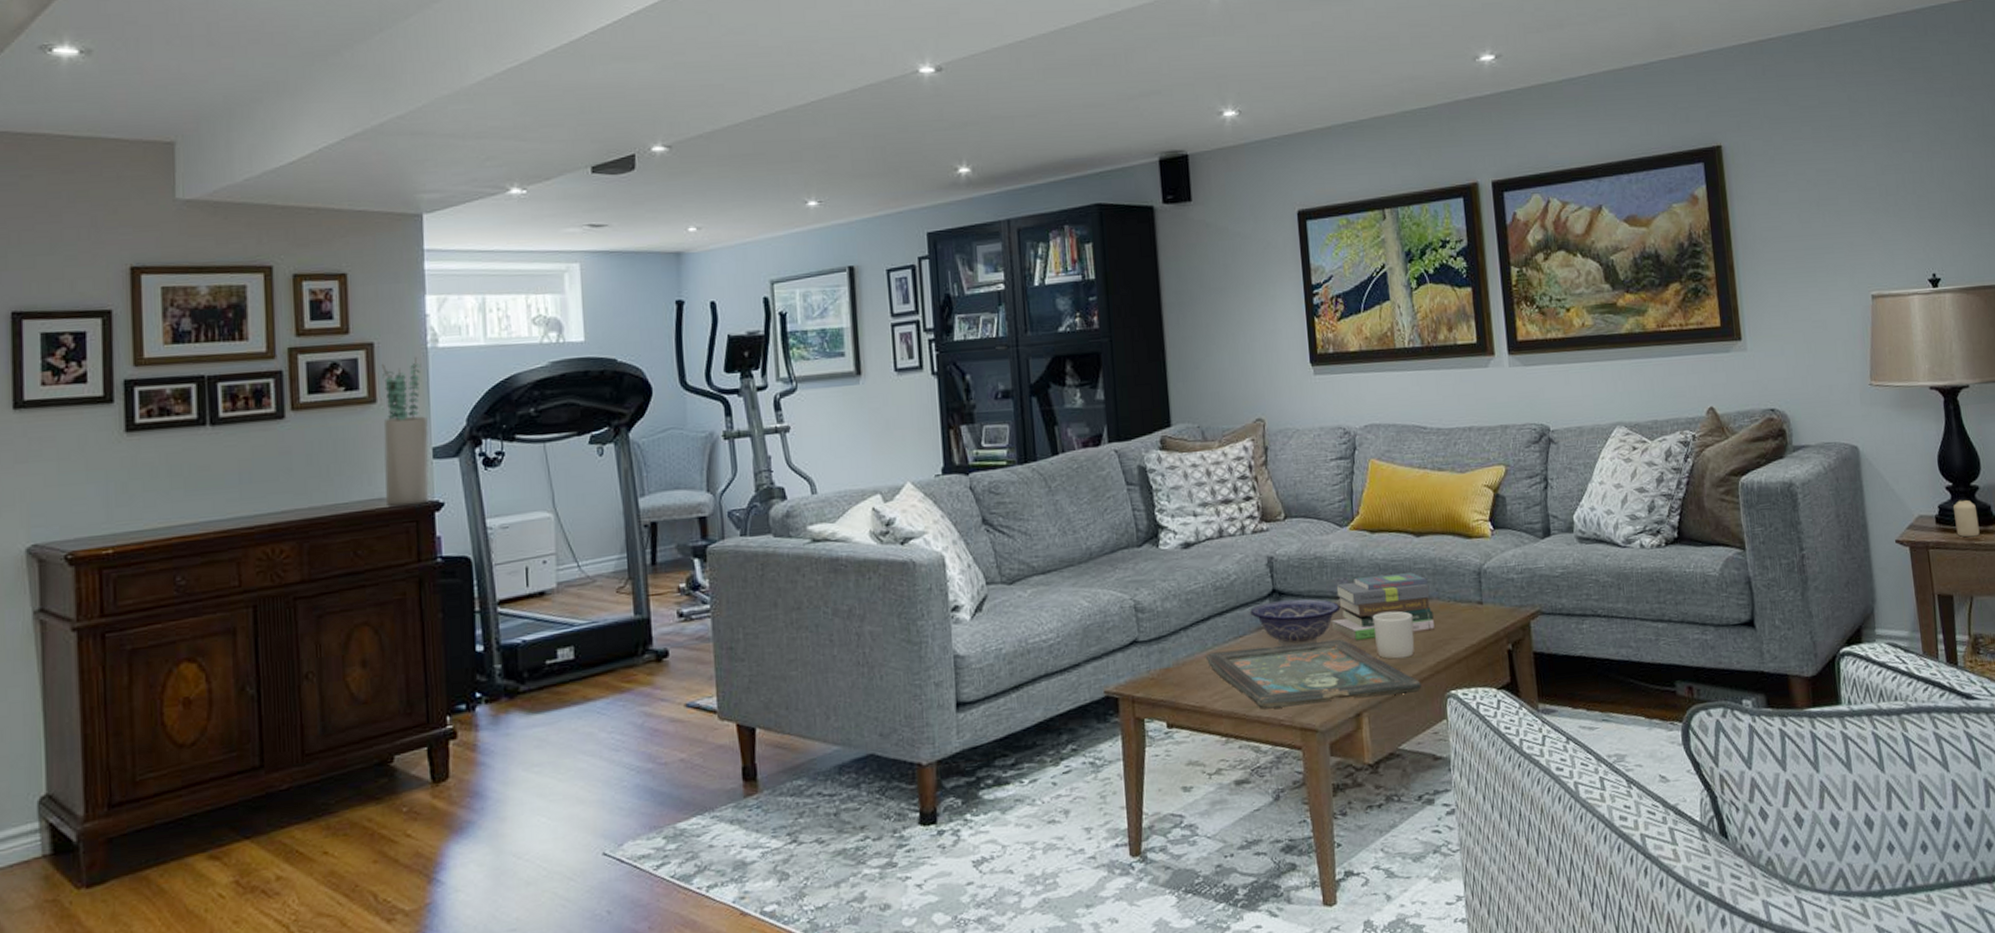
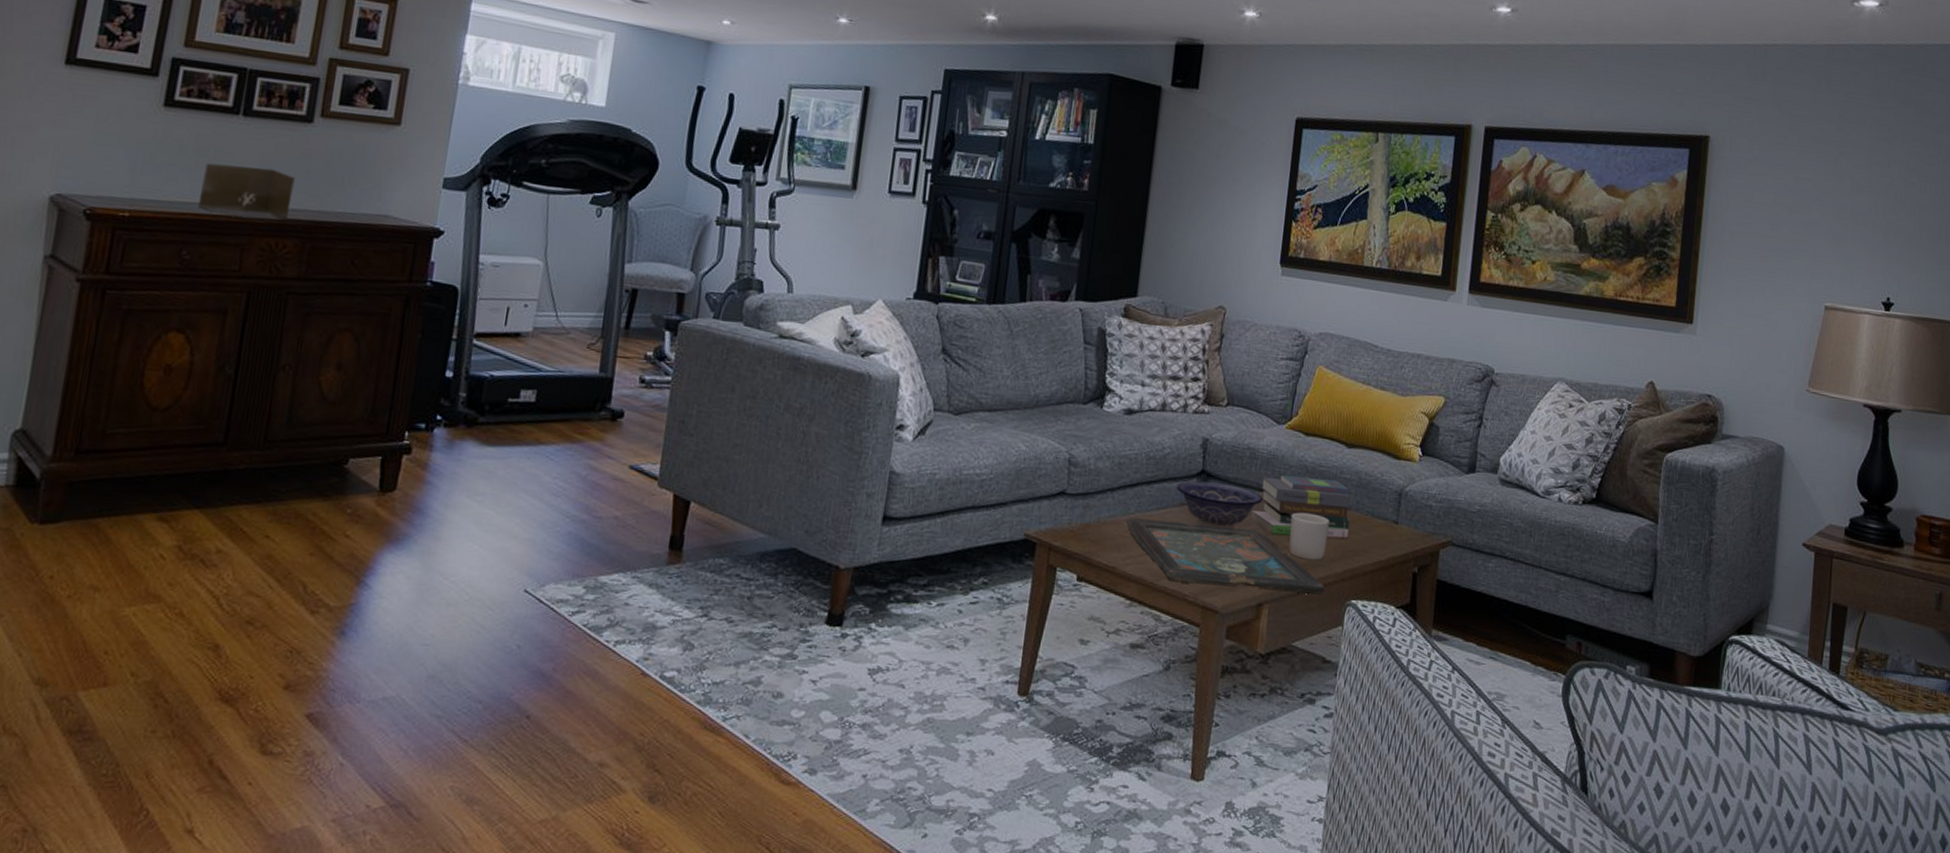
decorative box: none [182,474,279,534] -> present [198,163,295,221]
vase: present [382,357,429,508] -> none [390,90,449,230]
candle: present [1953,499,1980,538] -> none [1862,517,1886,556]

